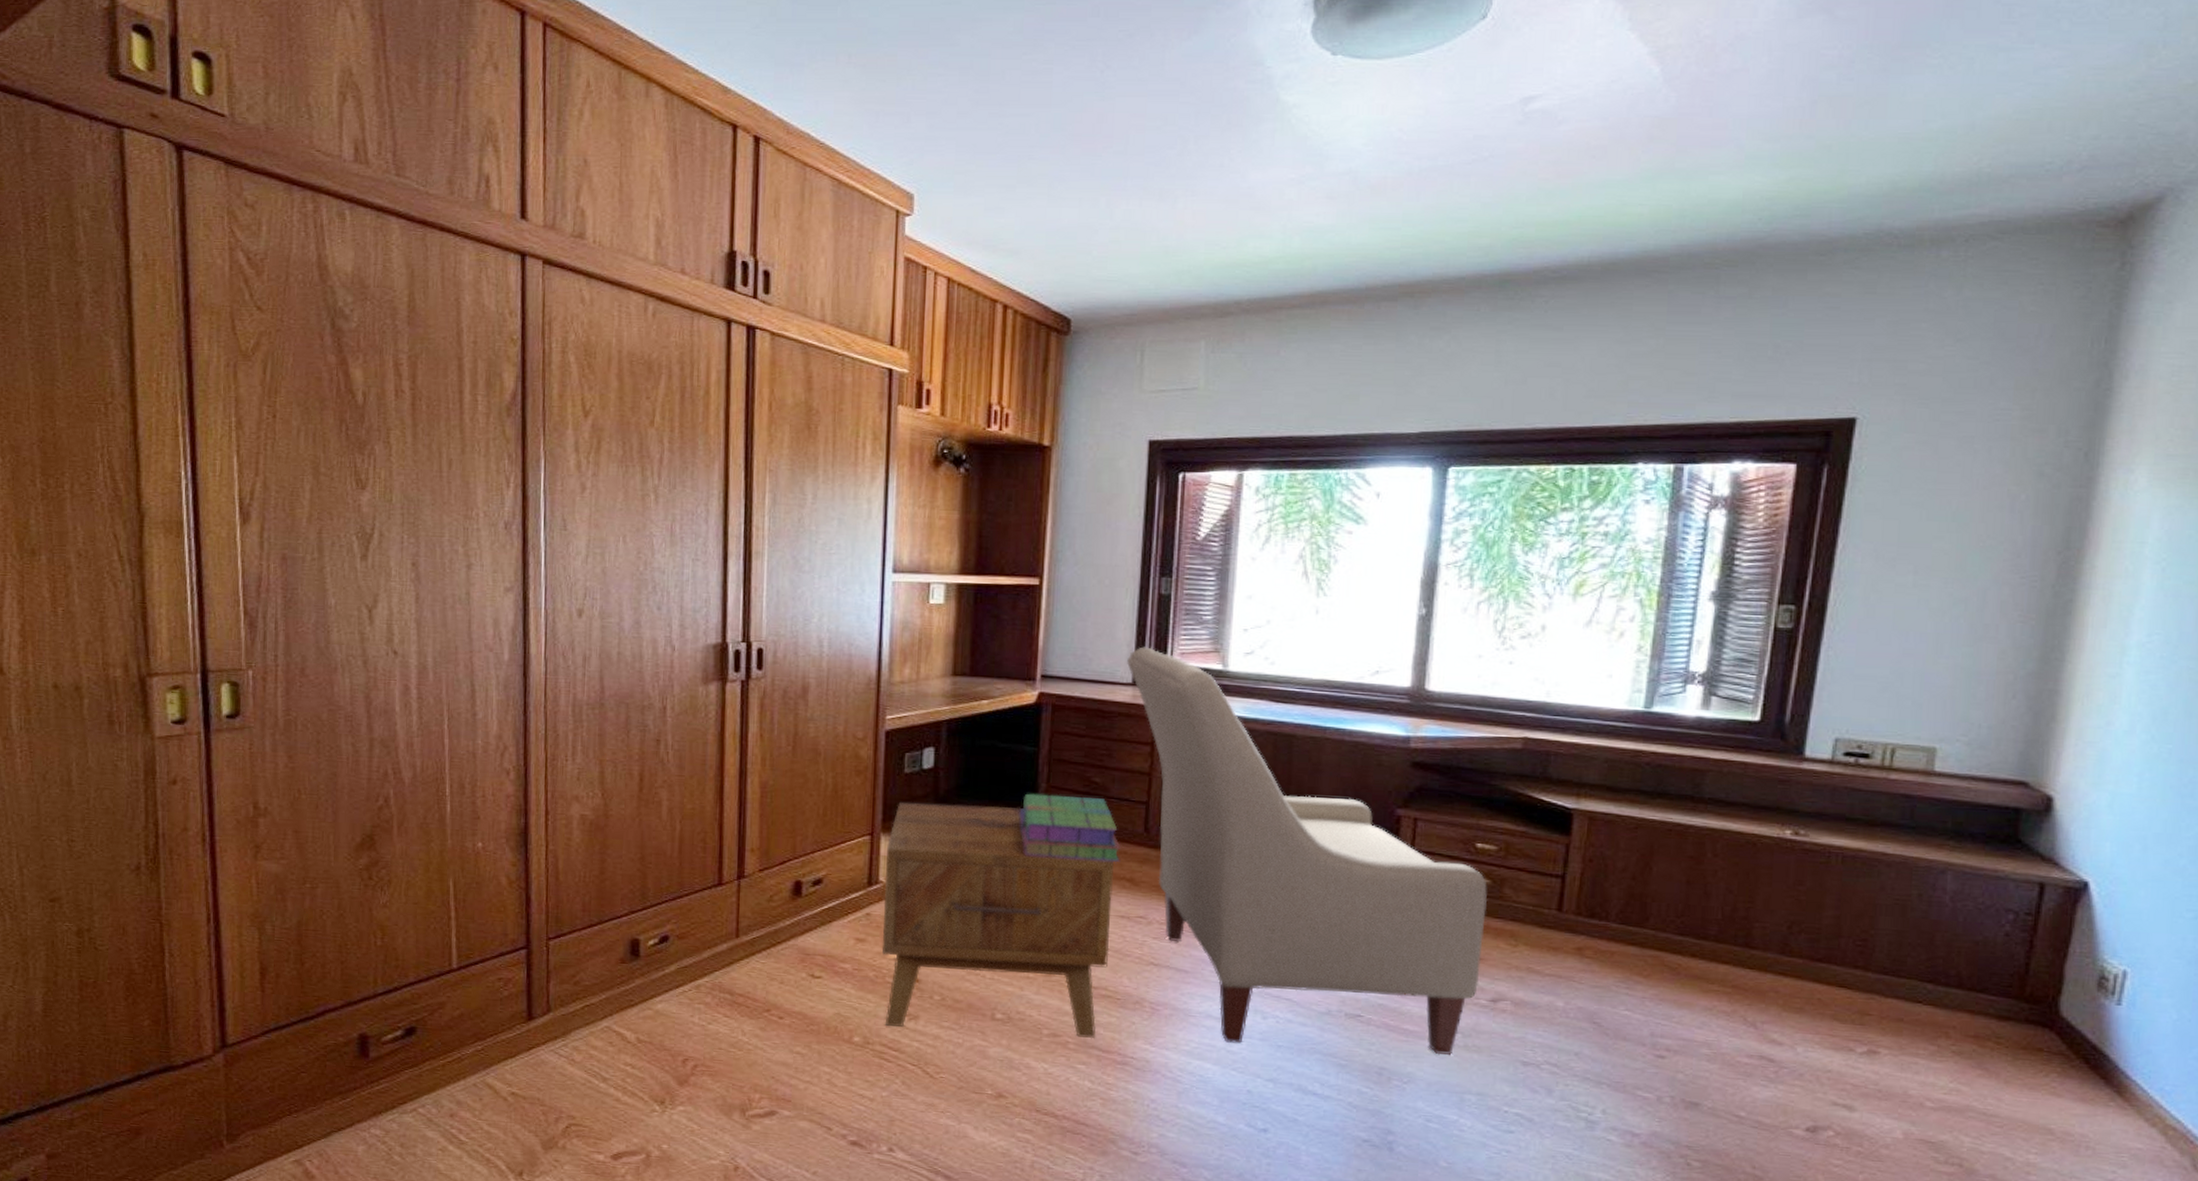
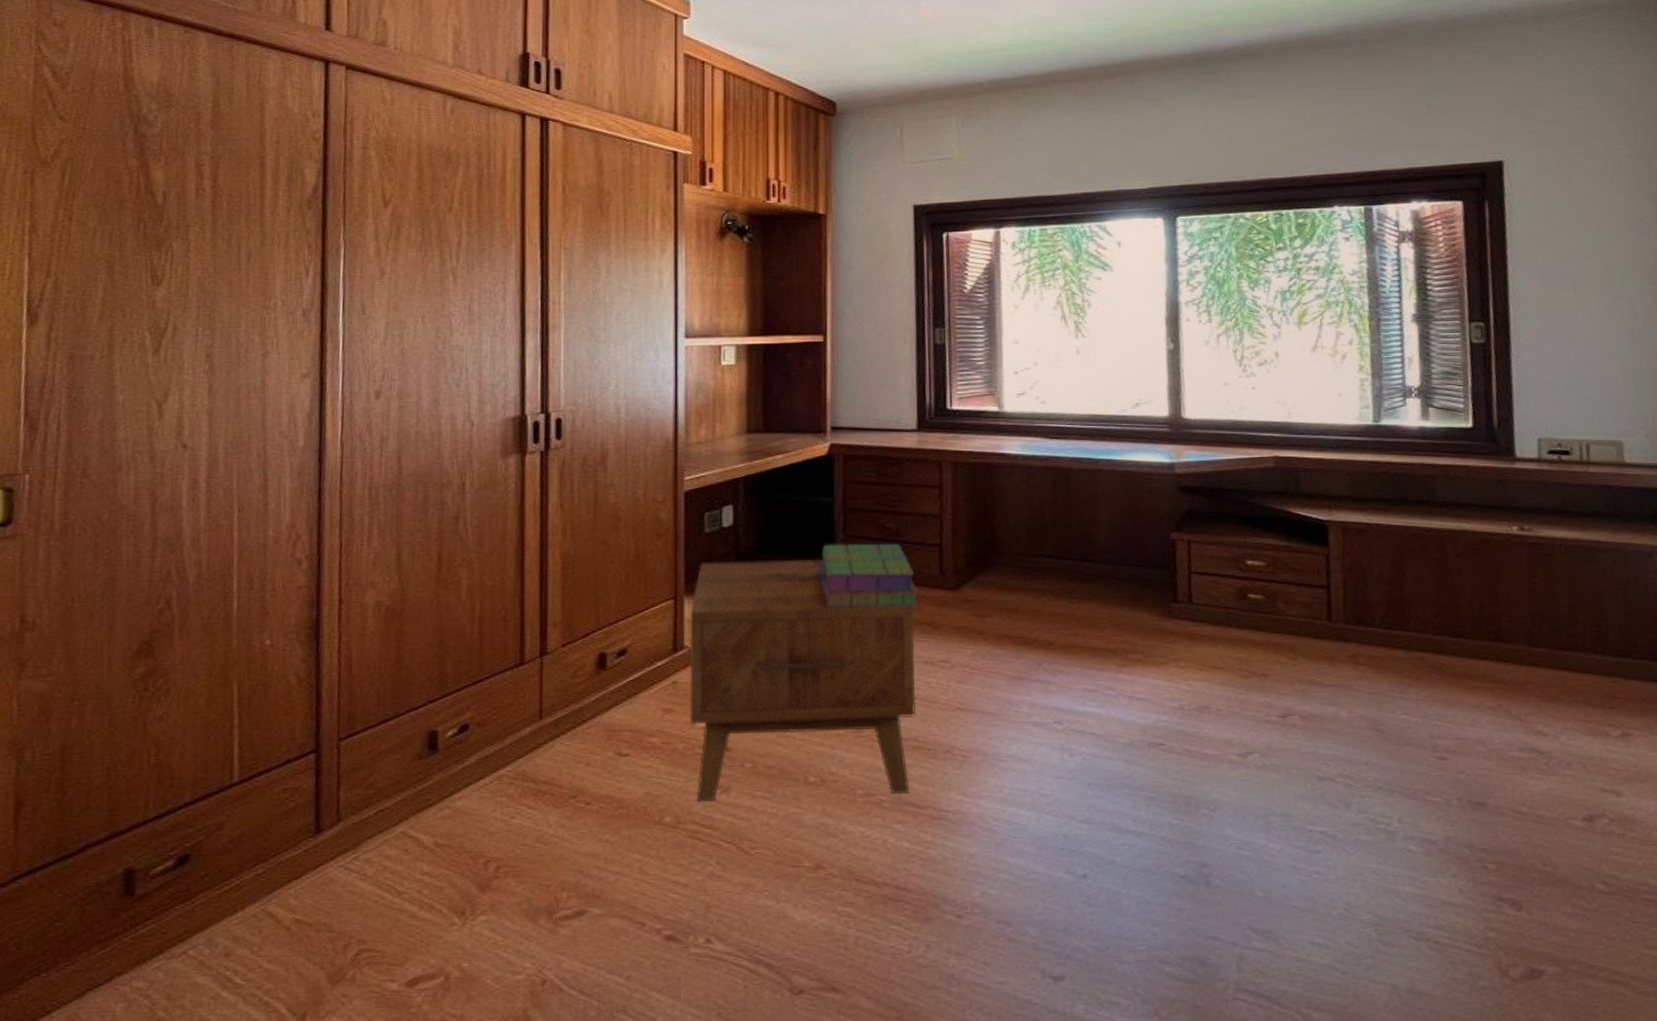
chair: present [1127,646,1488,1056] -> none [910,394,1268,785]

